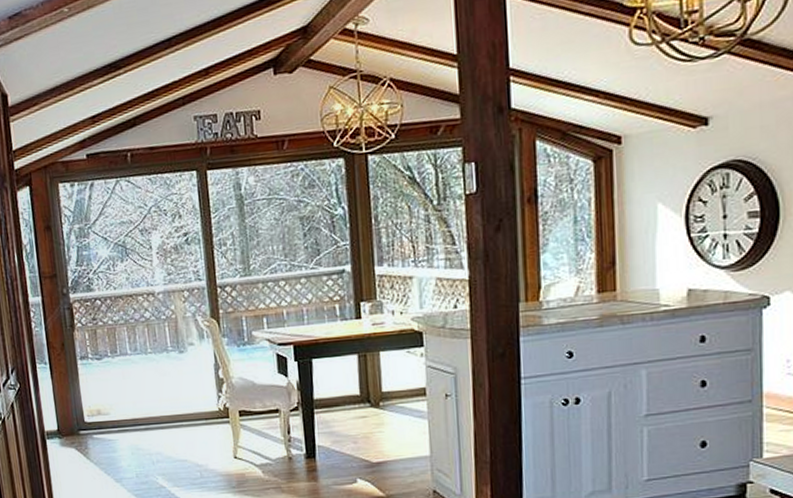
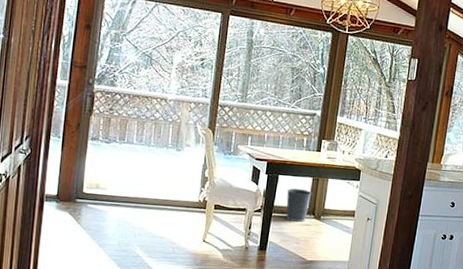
wastebasket: none [326,371,361,415] -> present [286,188,312,222]

